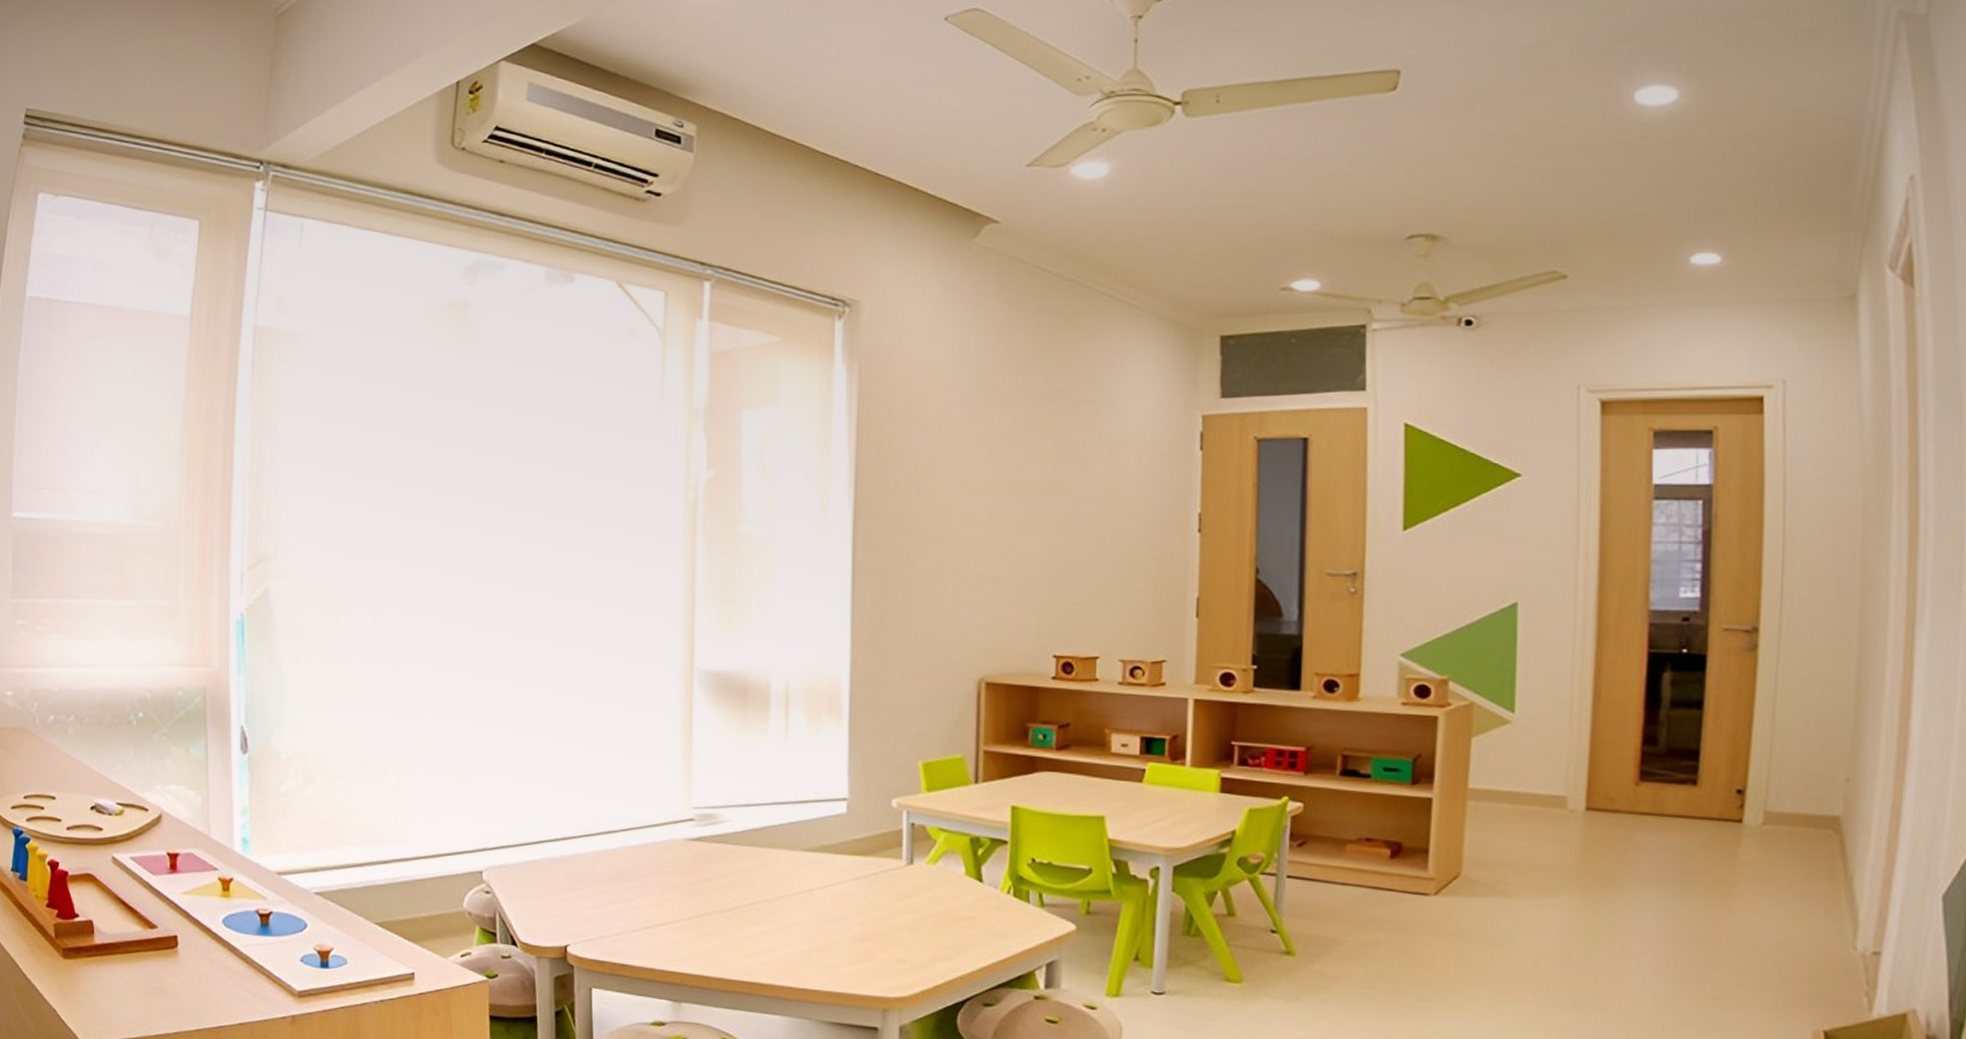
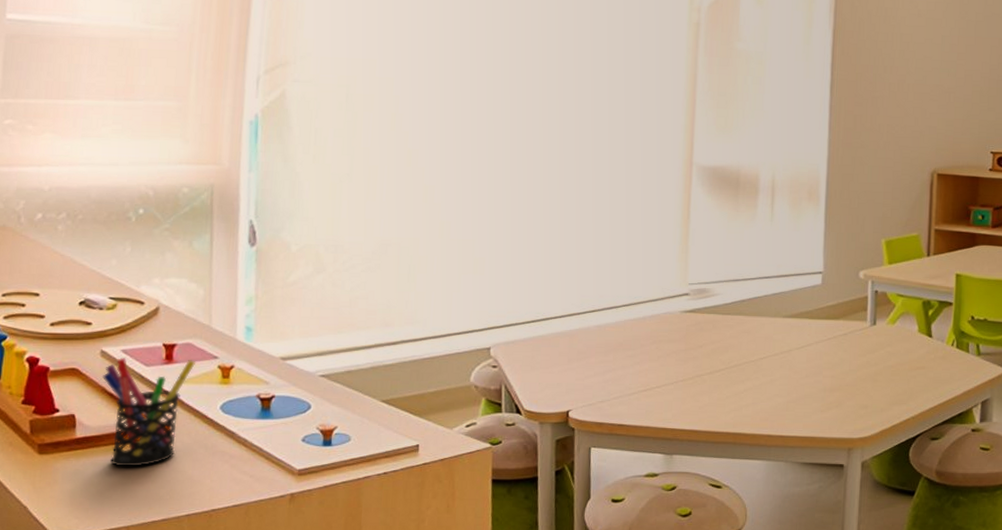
pen holder: none [115,865,197,977] -> present [103,358,195,467]

